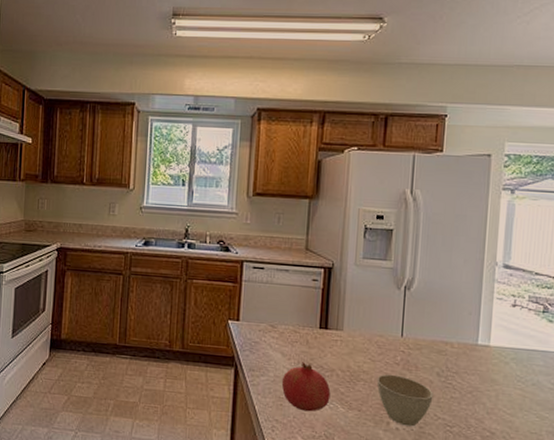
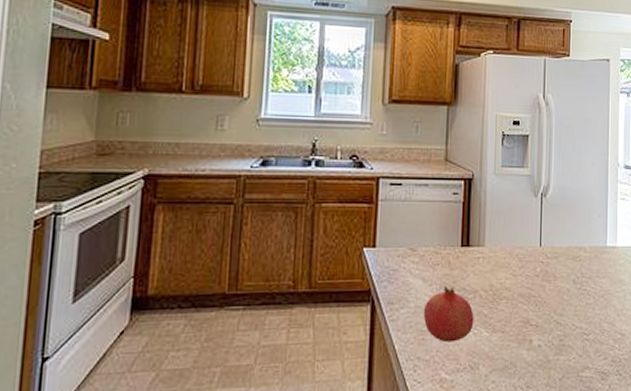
cup: present [376,374,434,427] -> none [518,287,571,341]

